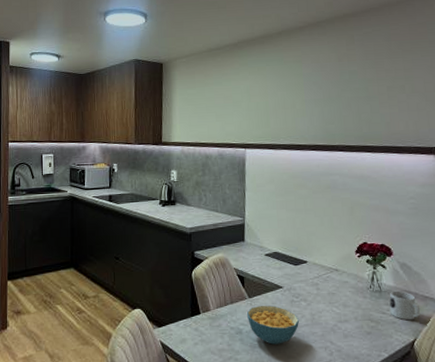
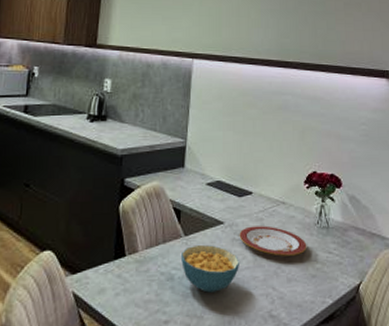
plate: none [297,289,361,316] -> present [239,226,307,256]
mug: present [389,290,421,321] -> none [336,226,367,261]

